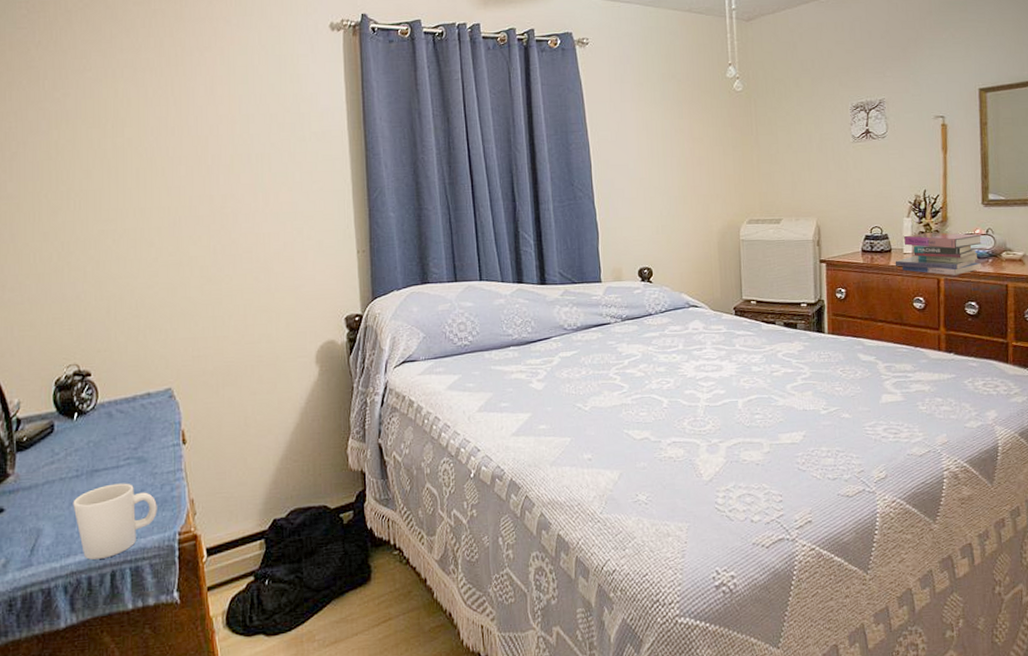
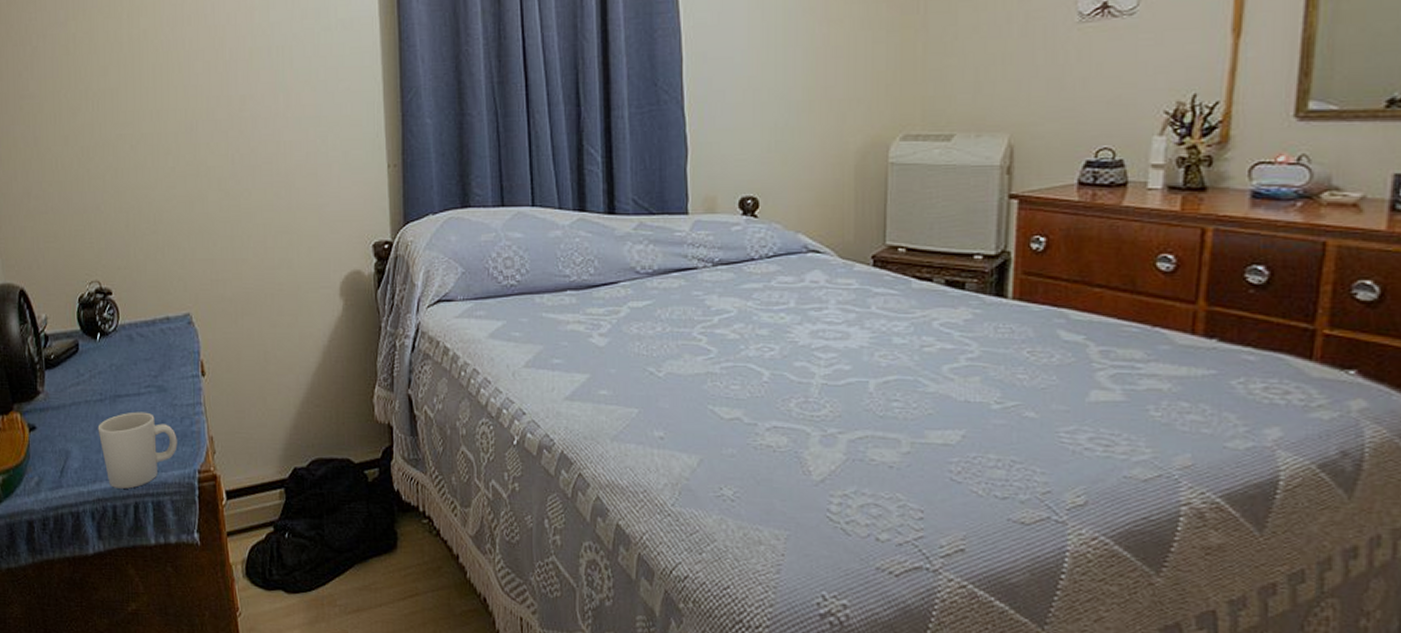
books: present [895,232,982,276] -> none [1131,158,1287,224]

